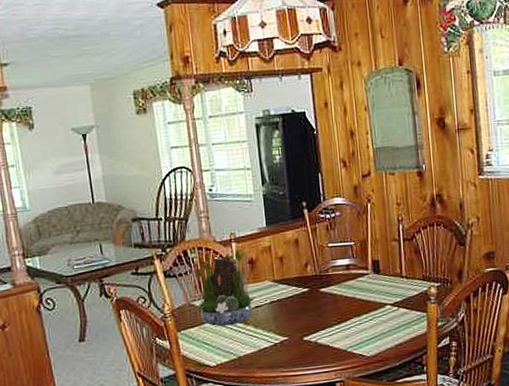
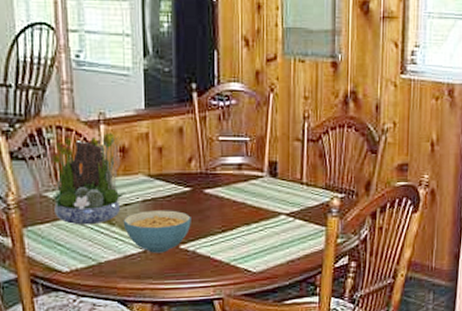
cereal bowl: none [255,308,312,346] -> present [123,210,191,253]

